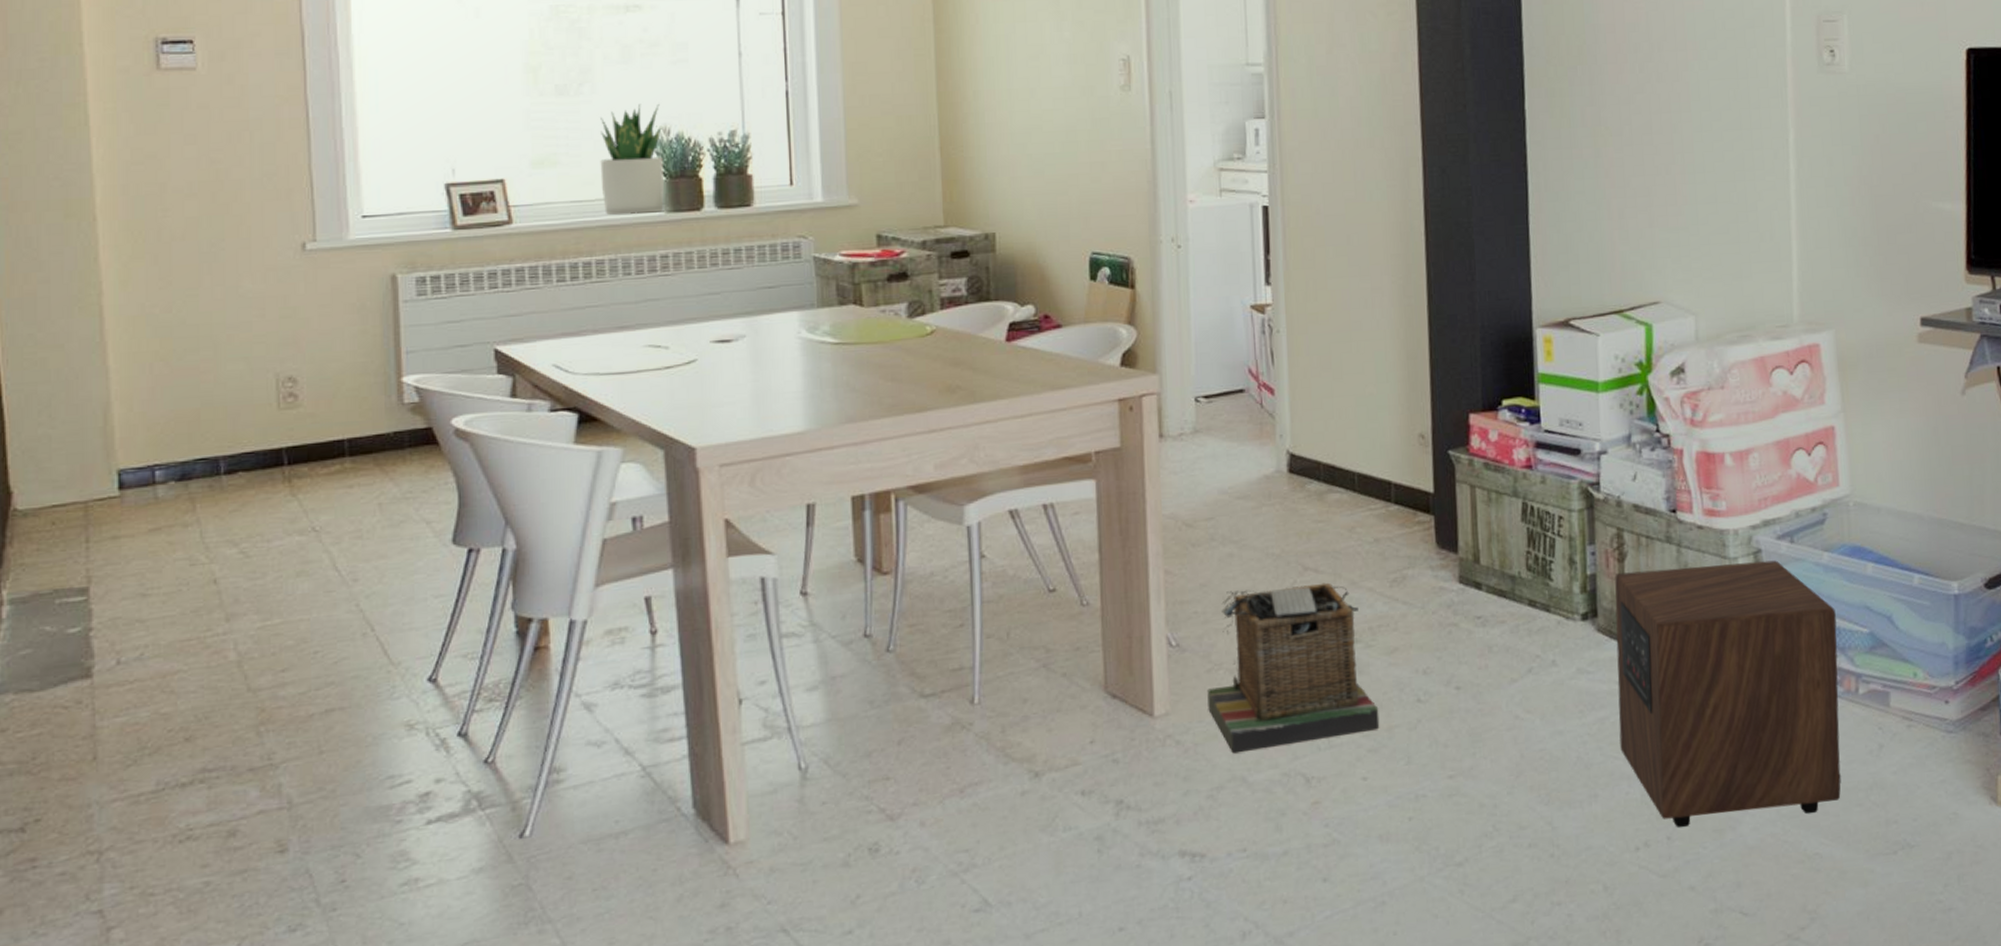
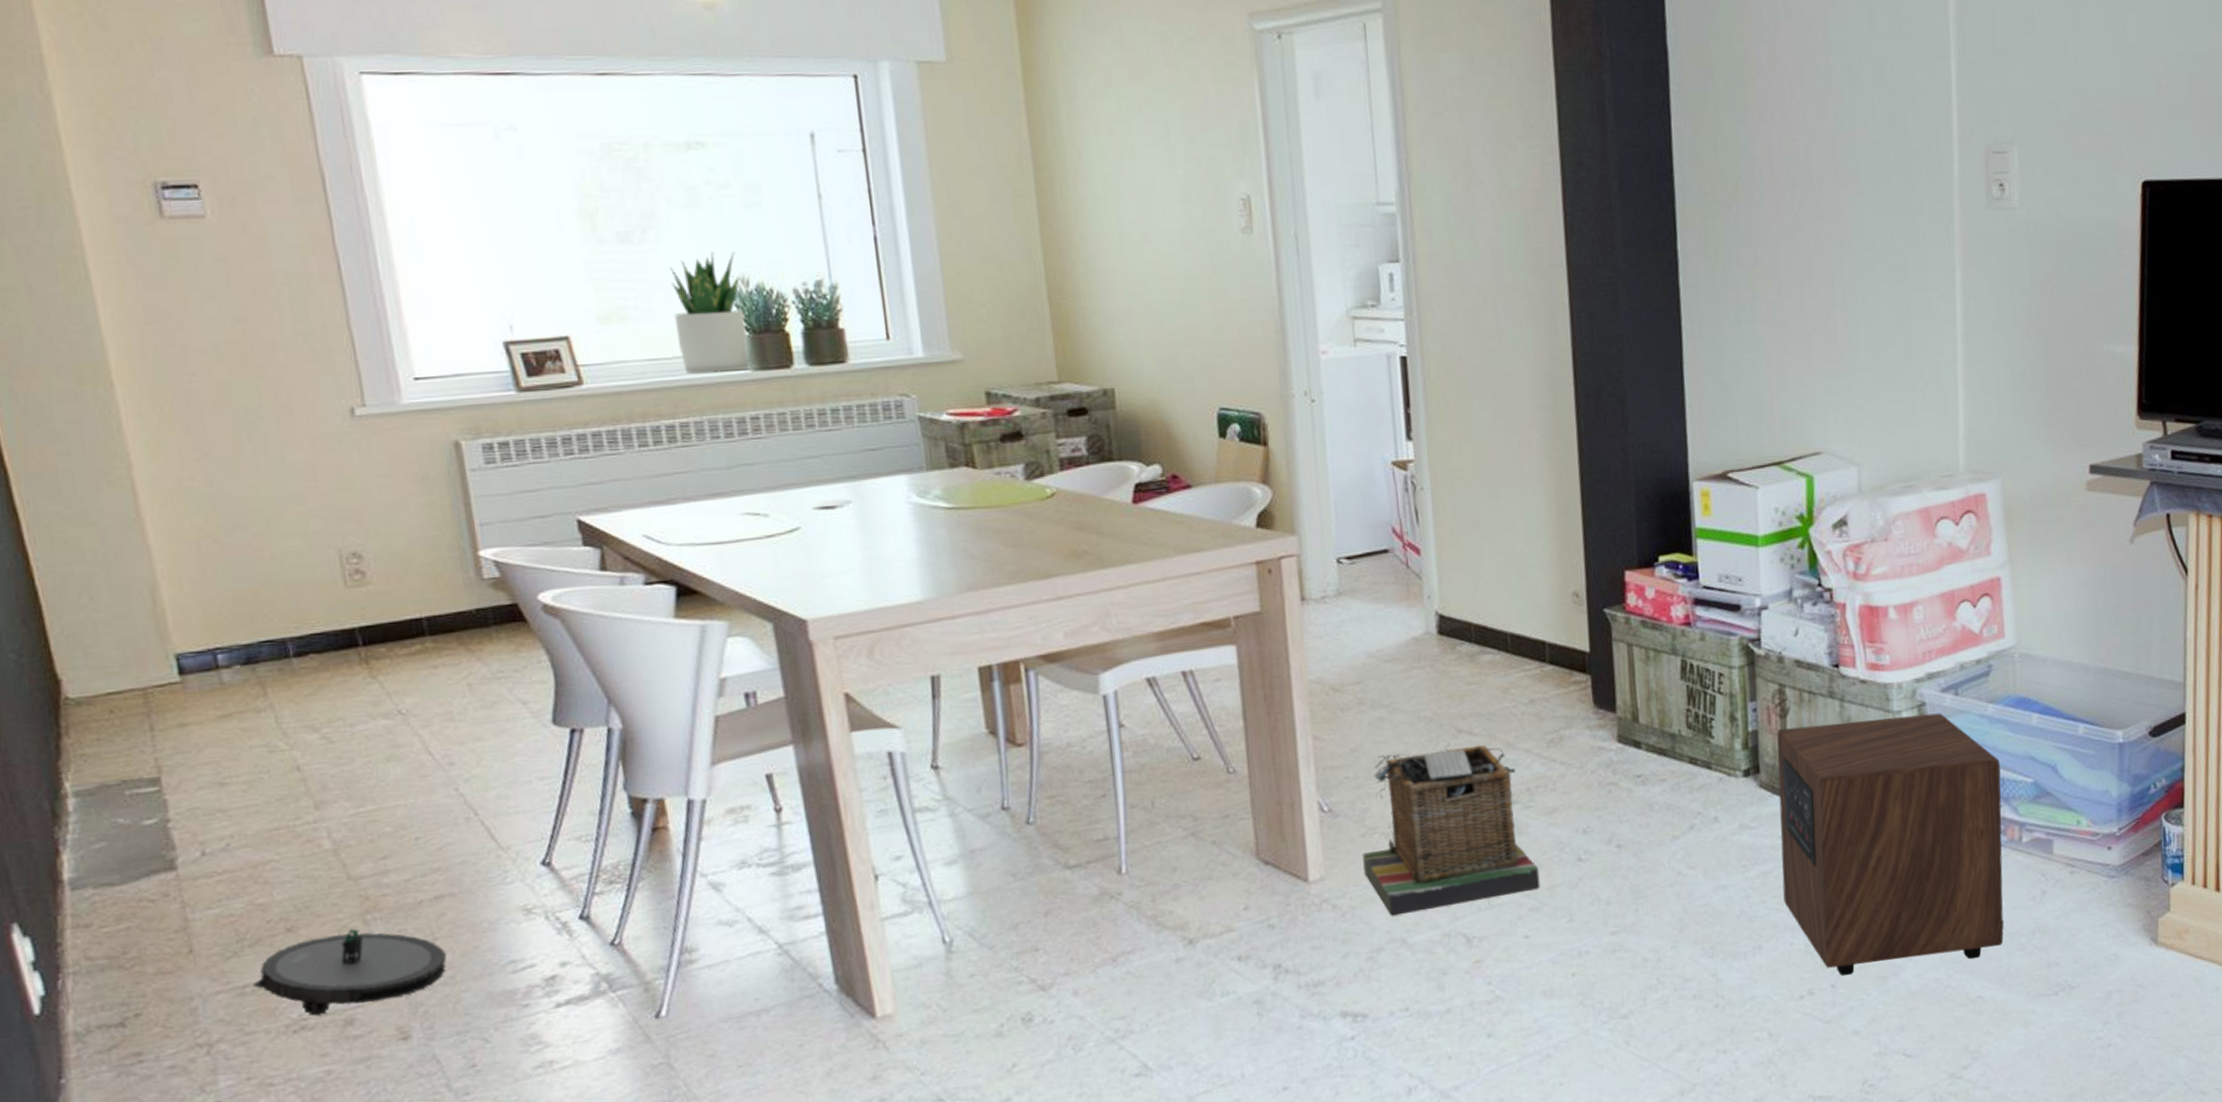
robot vacuum: none [148,740,331,827] -> present [253,928,447,1016]

